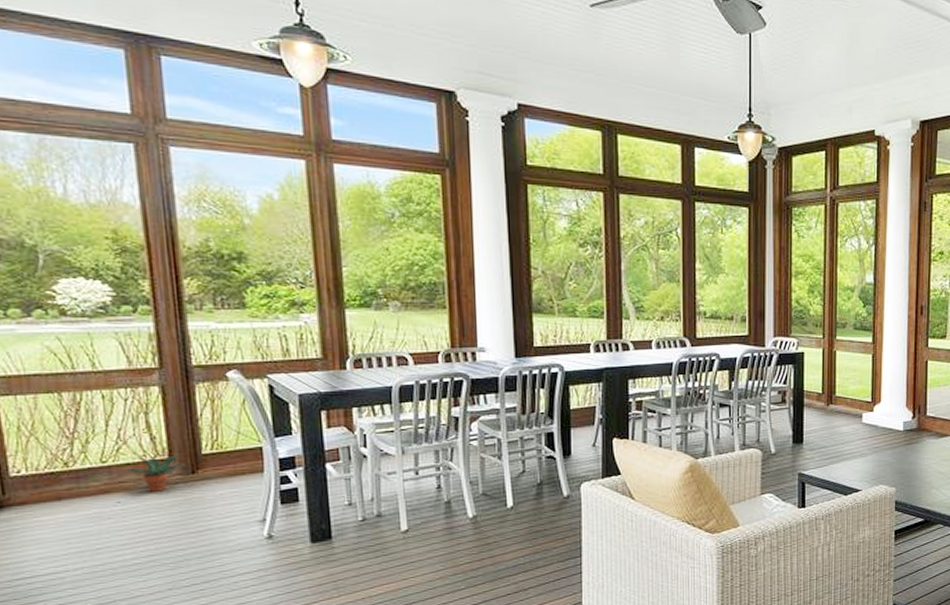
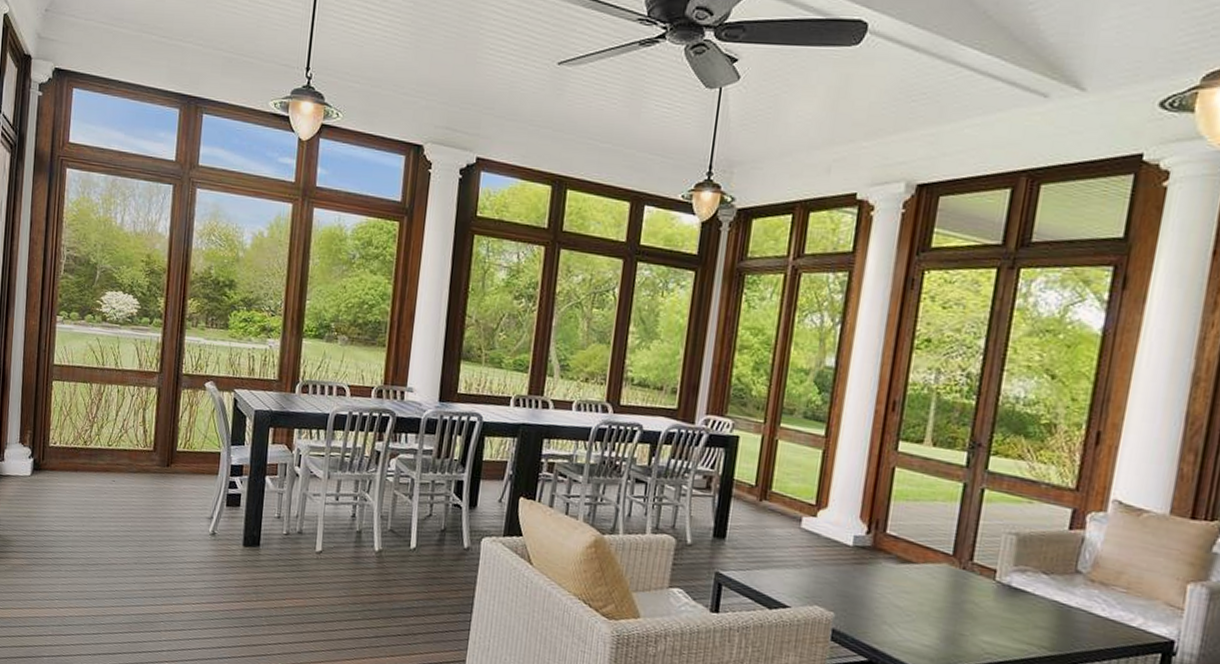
potted plant: present [124,455,185,493] -> none [122,444,164,478]

